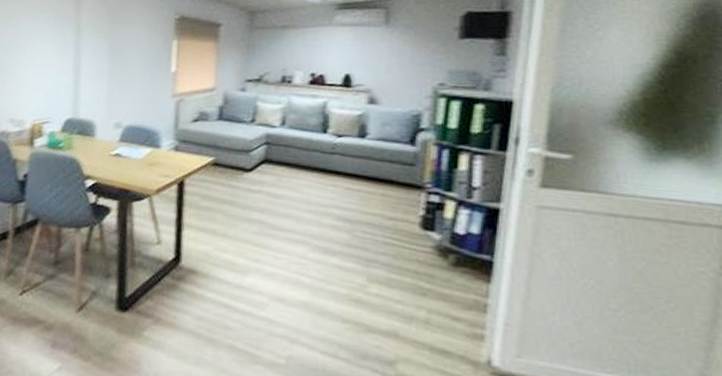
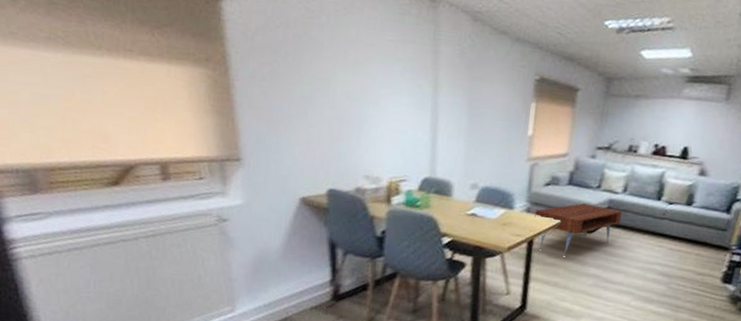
coffee table: none [184,139,283,199] -> present [534,203,623,256]

